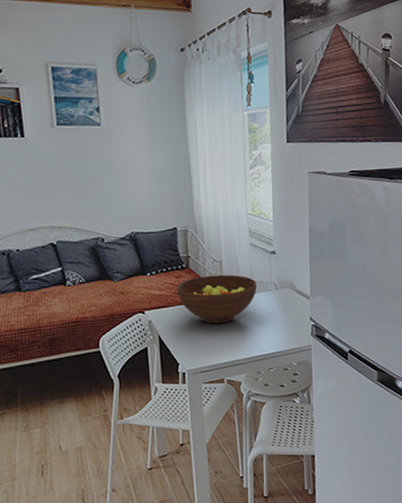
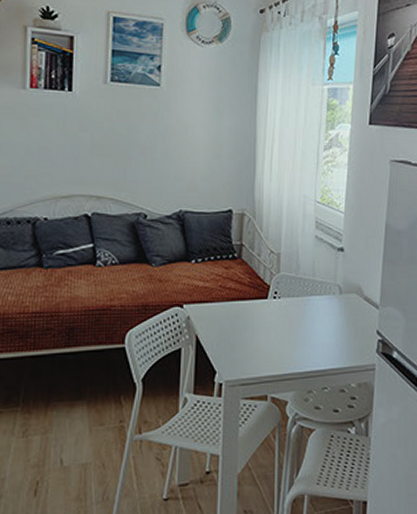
fruit bowl: present [177,274,257,324] -> none [224,269,318,328]

